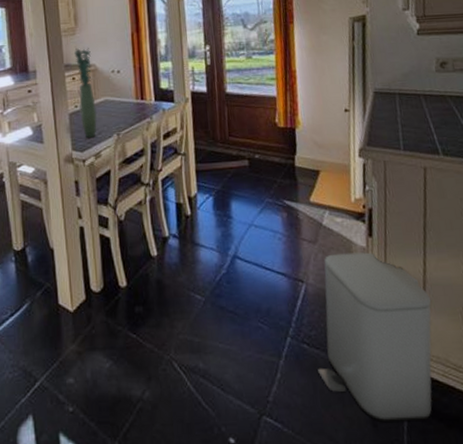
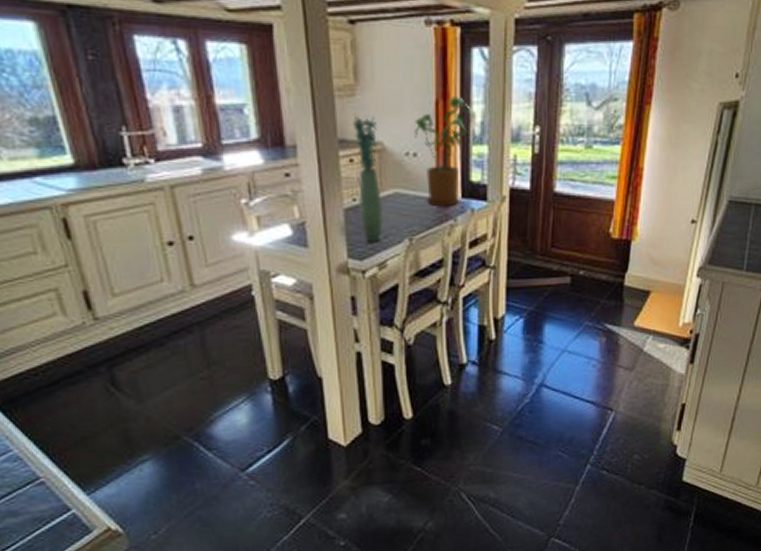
house plant: none [117,29,160,109] -> present [414,96,474,207]
pedal bin: present [318,252,432,423] -> none [613,379,739,537]

